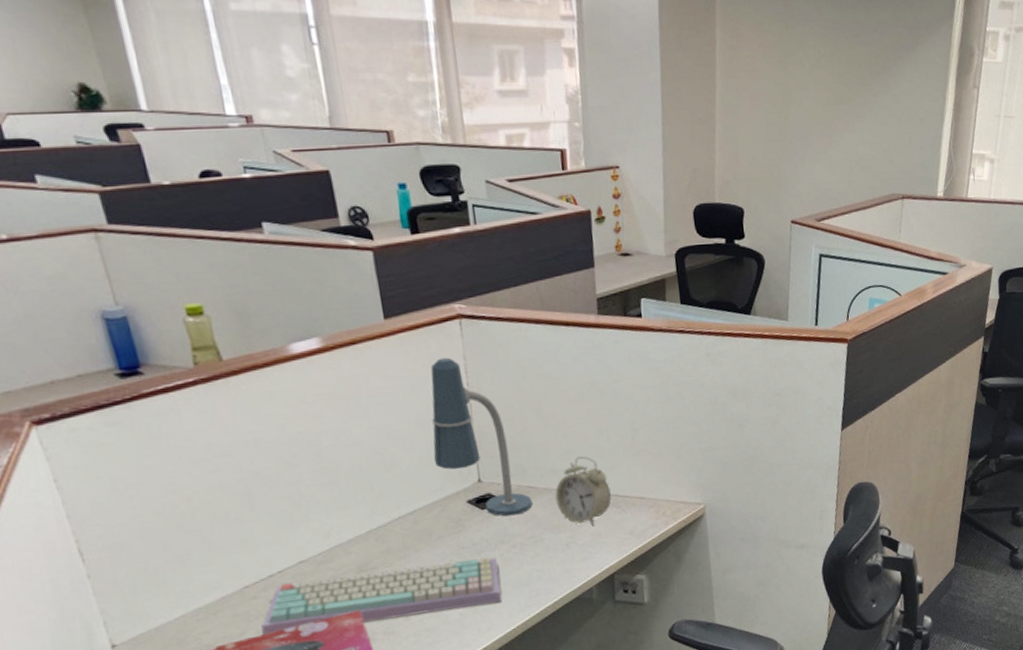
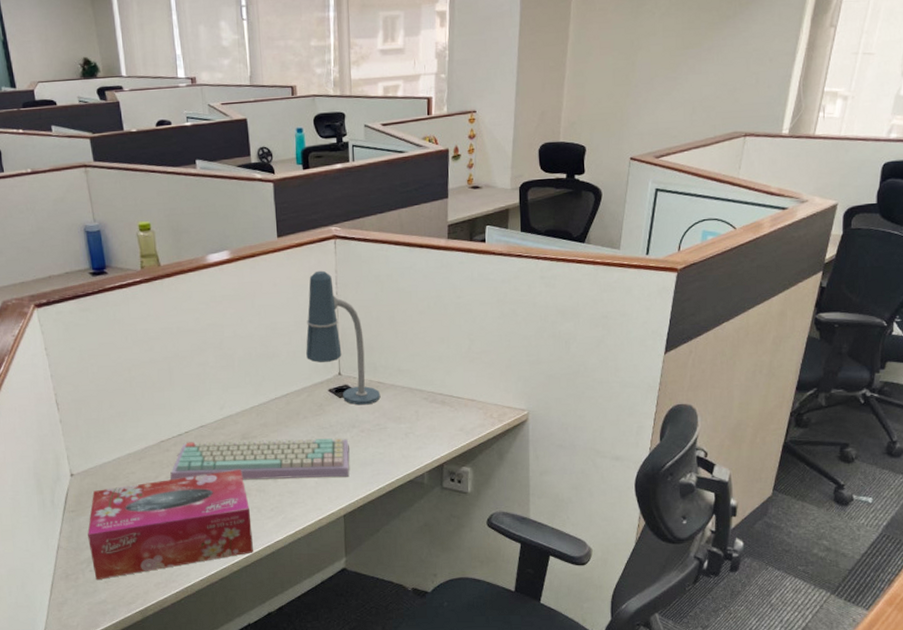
alarm clock: present [555,456,612,527] -> none [399,360,446,421]

